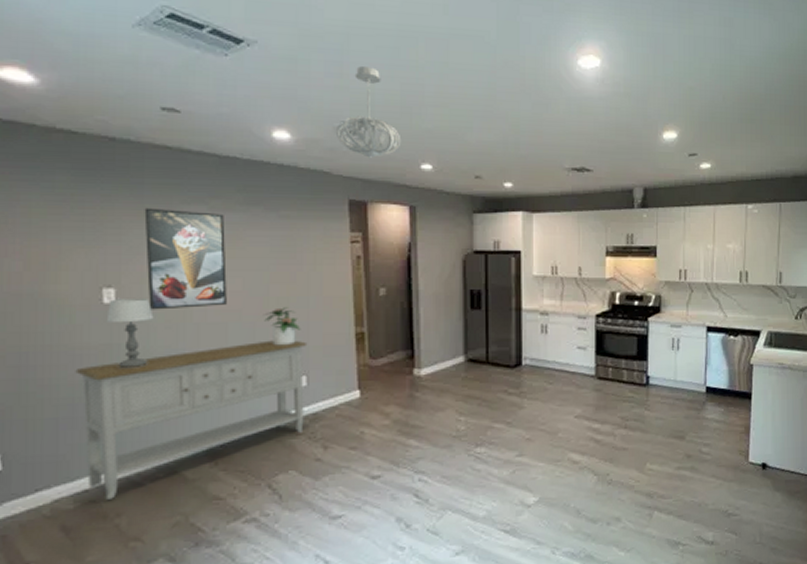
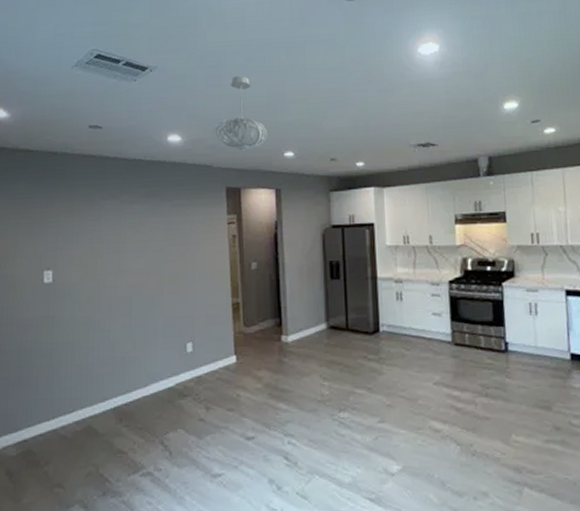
sideboard: present [75,340,308,500] -> none [22,311,193,449]
table lamp: present [106,297,154,369] -> none [45,277,79,337]
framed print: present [144,207,227,310] -> none [74,204,132,287]
potted plant: present [264,307,301,346] -> none [160,282,188,316]

